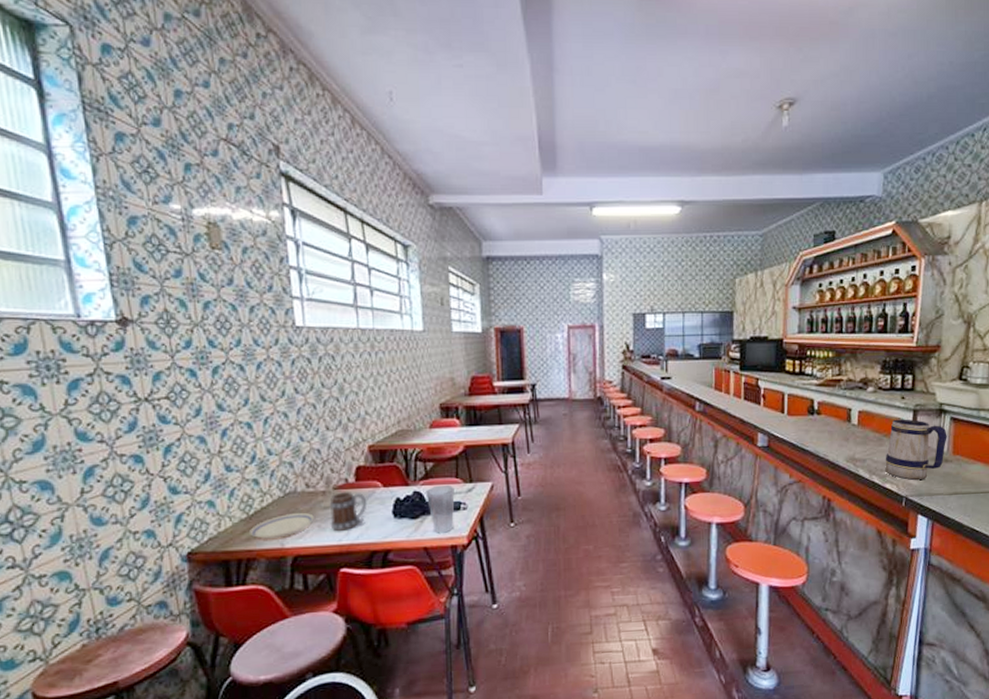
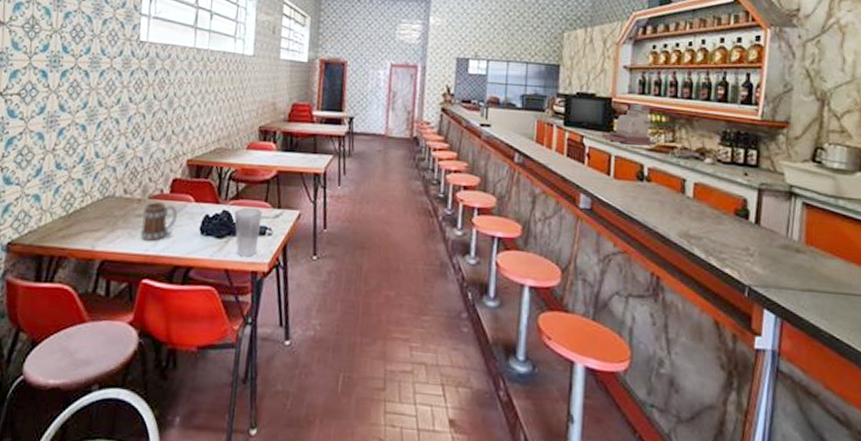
plate: present [250,512,314,540] -> none [66,217,127,241]
cash register: none [775,342,820,382] -> present [601,103,652,146]
beer mug: present [885,419,947,481] -> none [724,196,799,270]

